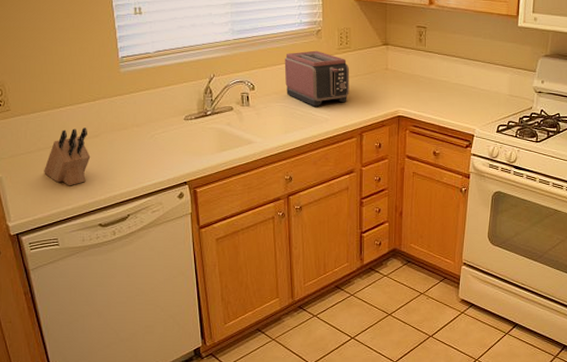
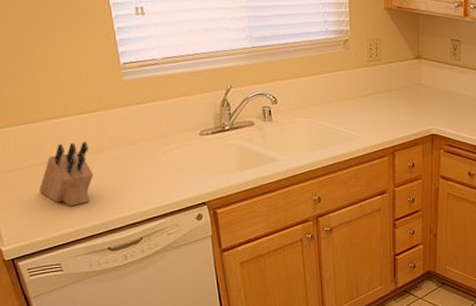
toaster: present [284,50,350,107] -> none [309,62,381,123]

